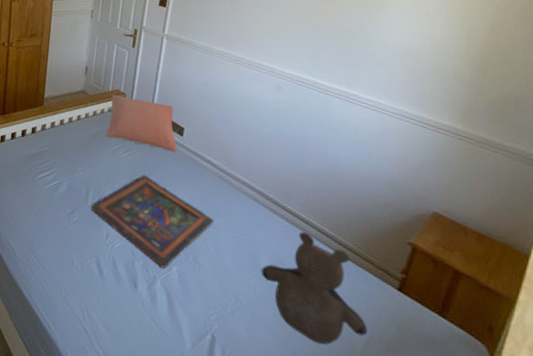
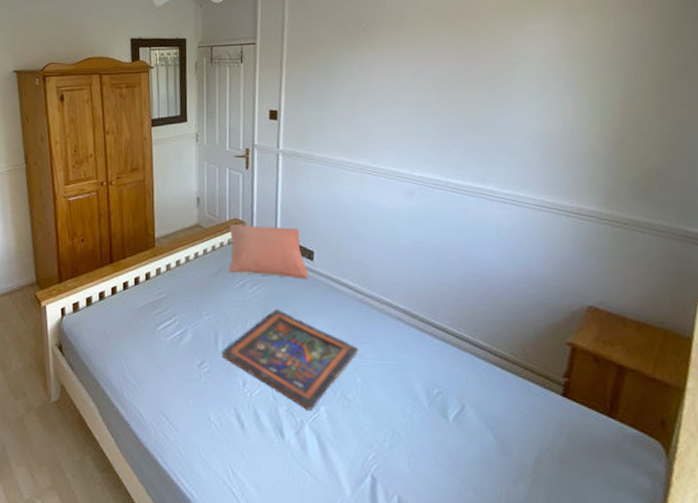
teddy bear: present [261,231,367,345] -> none [415,347,536,468]

